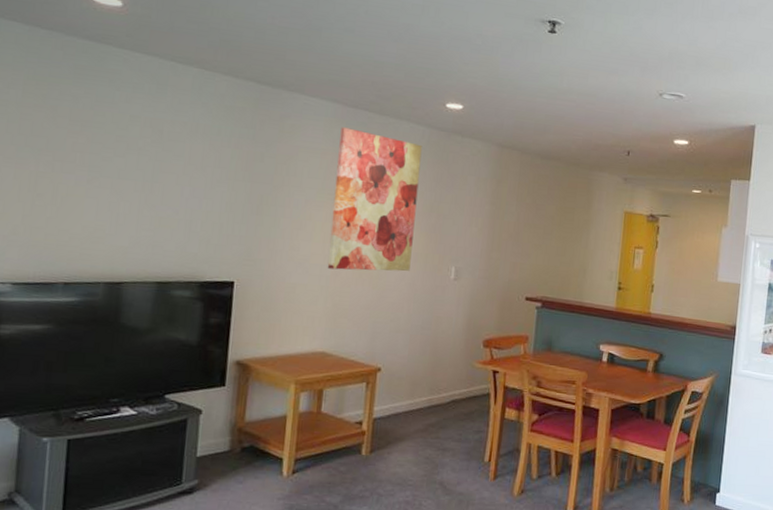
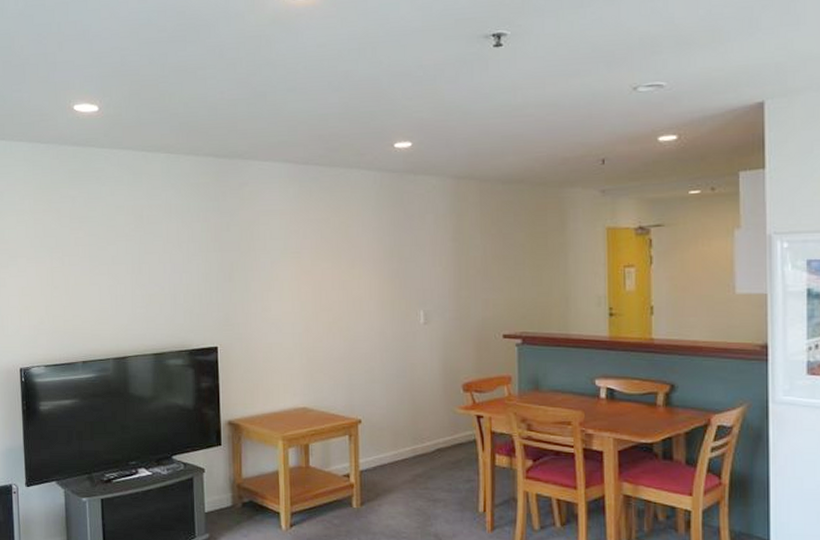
wall art: present [327,127,422,272] -> none [295,185,378,326]

